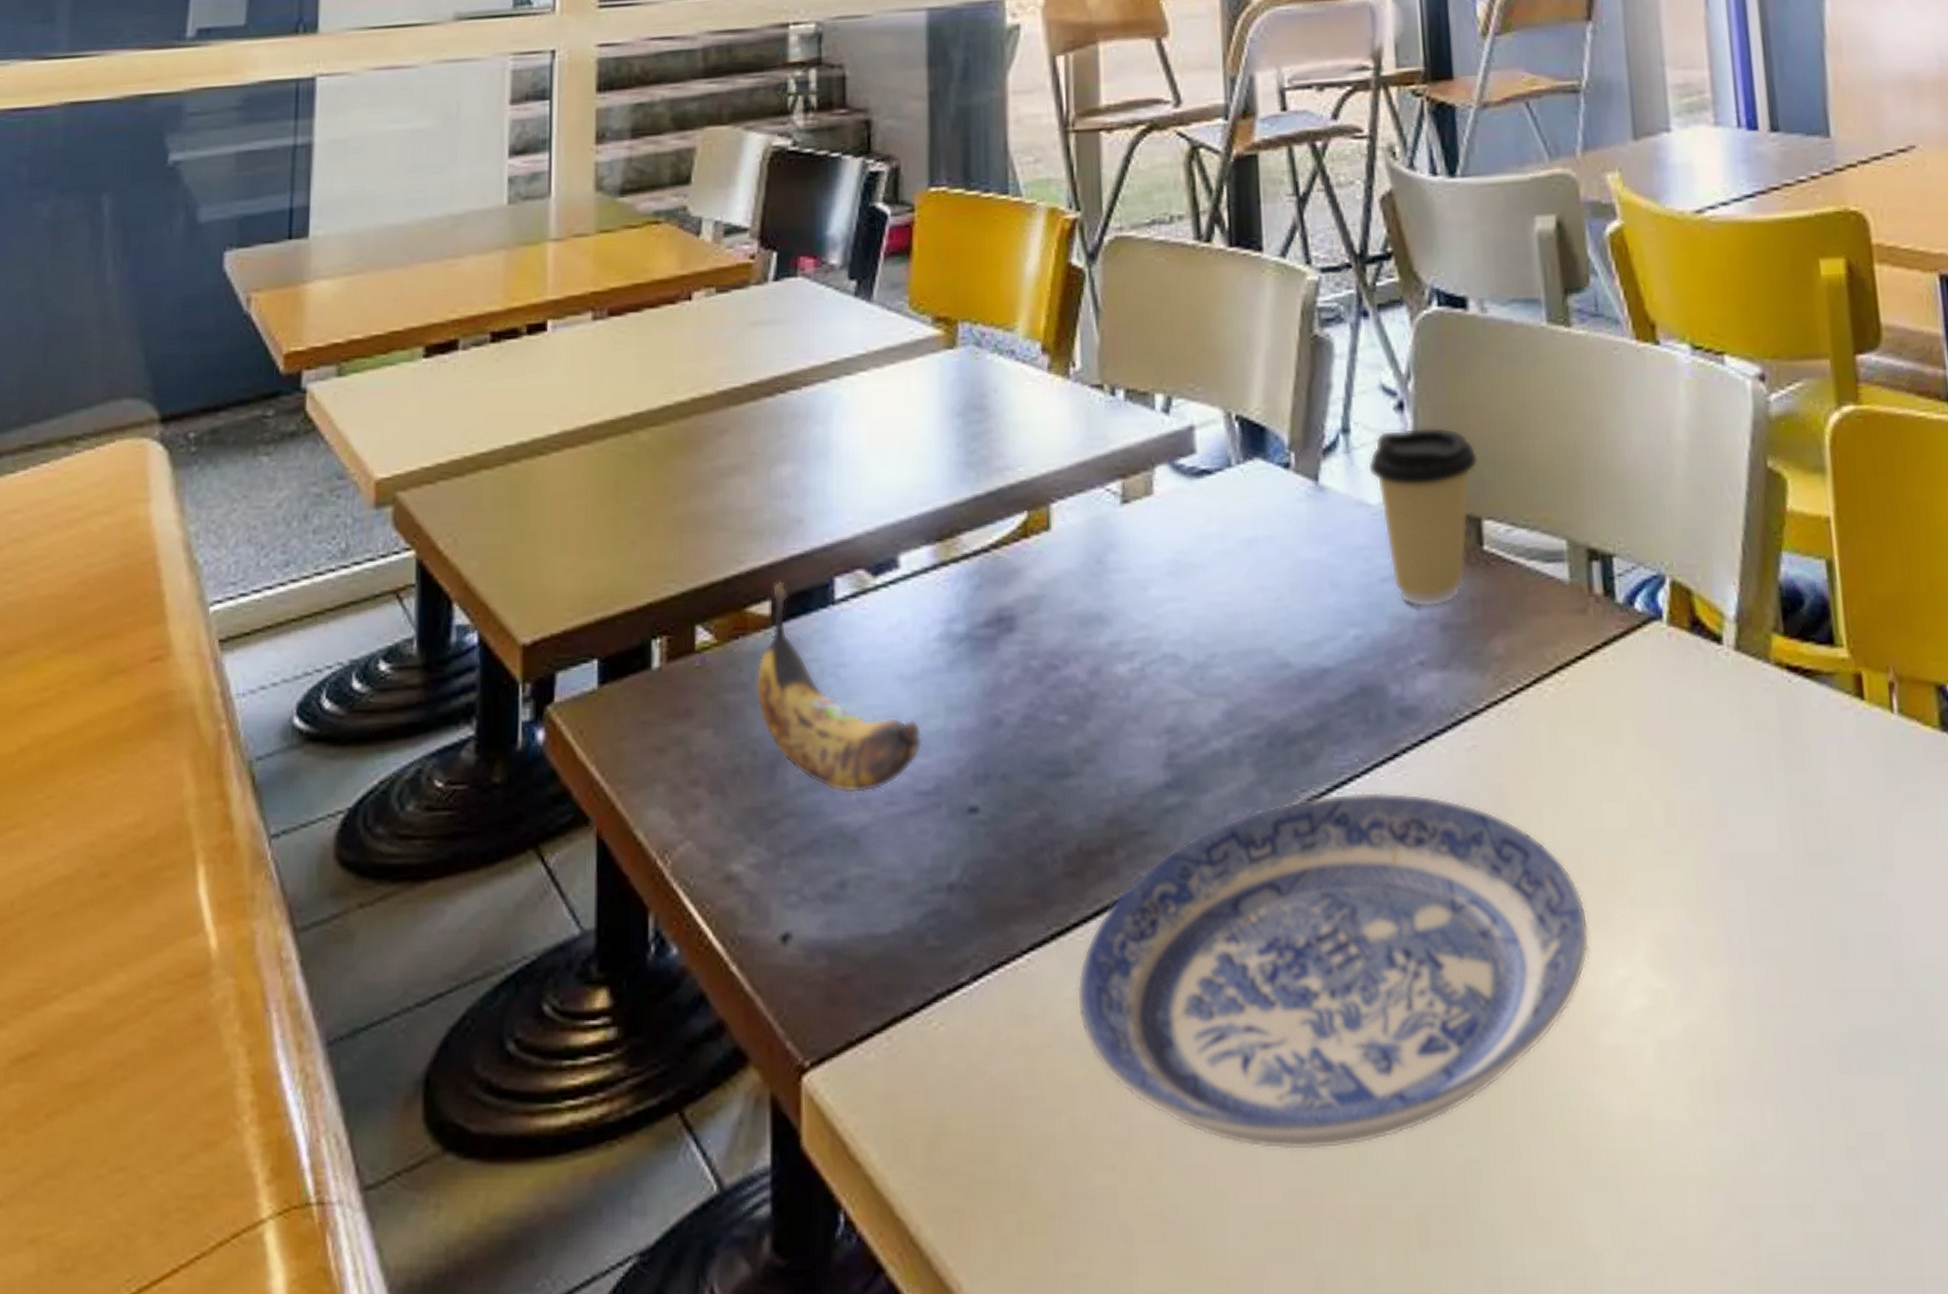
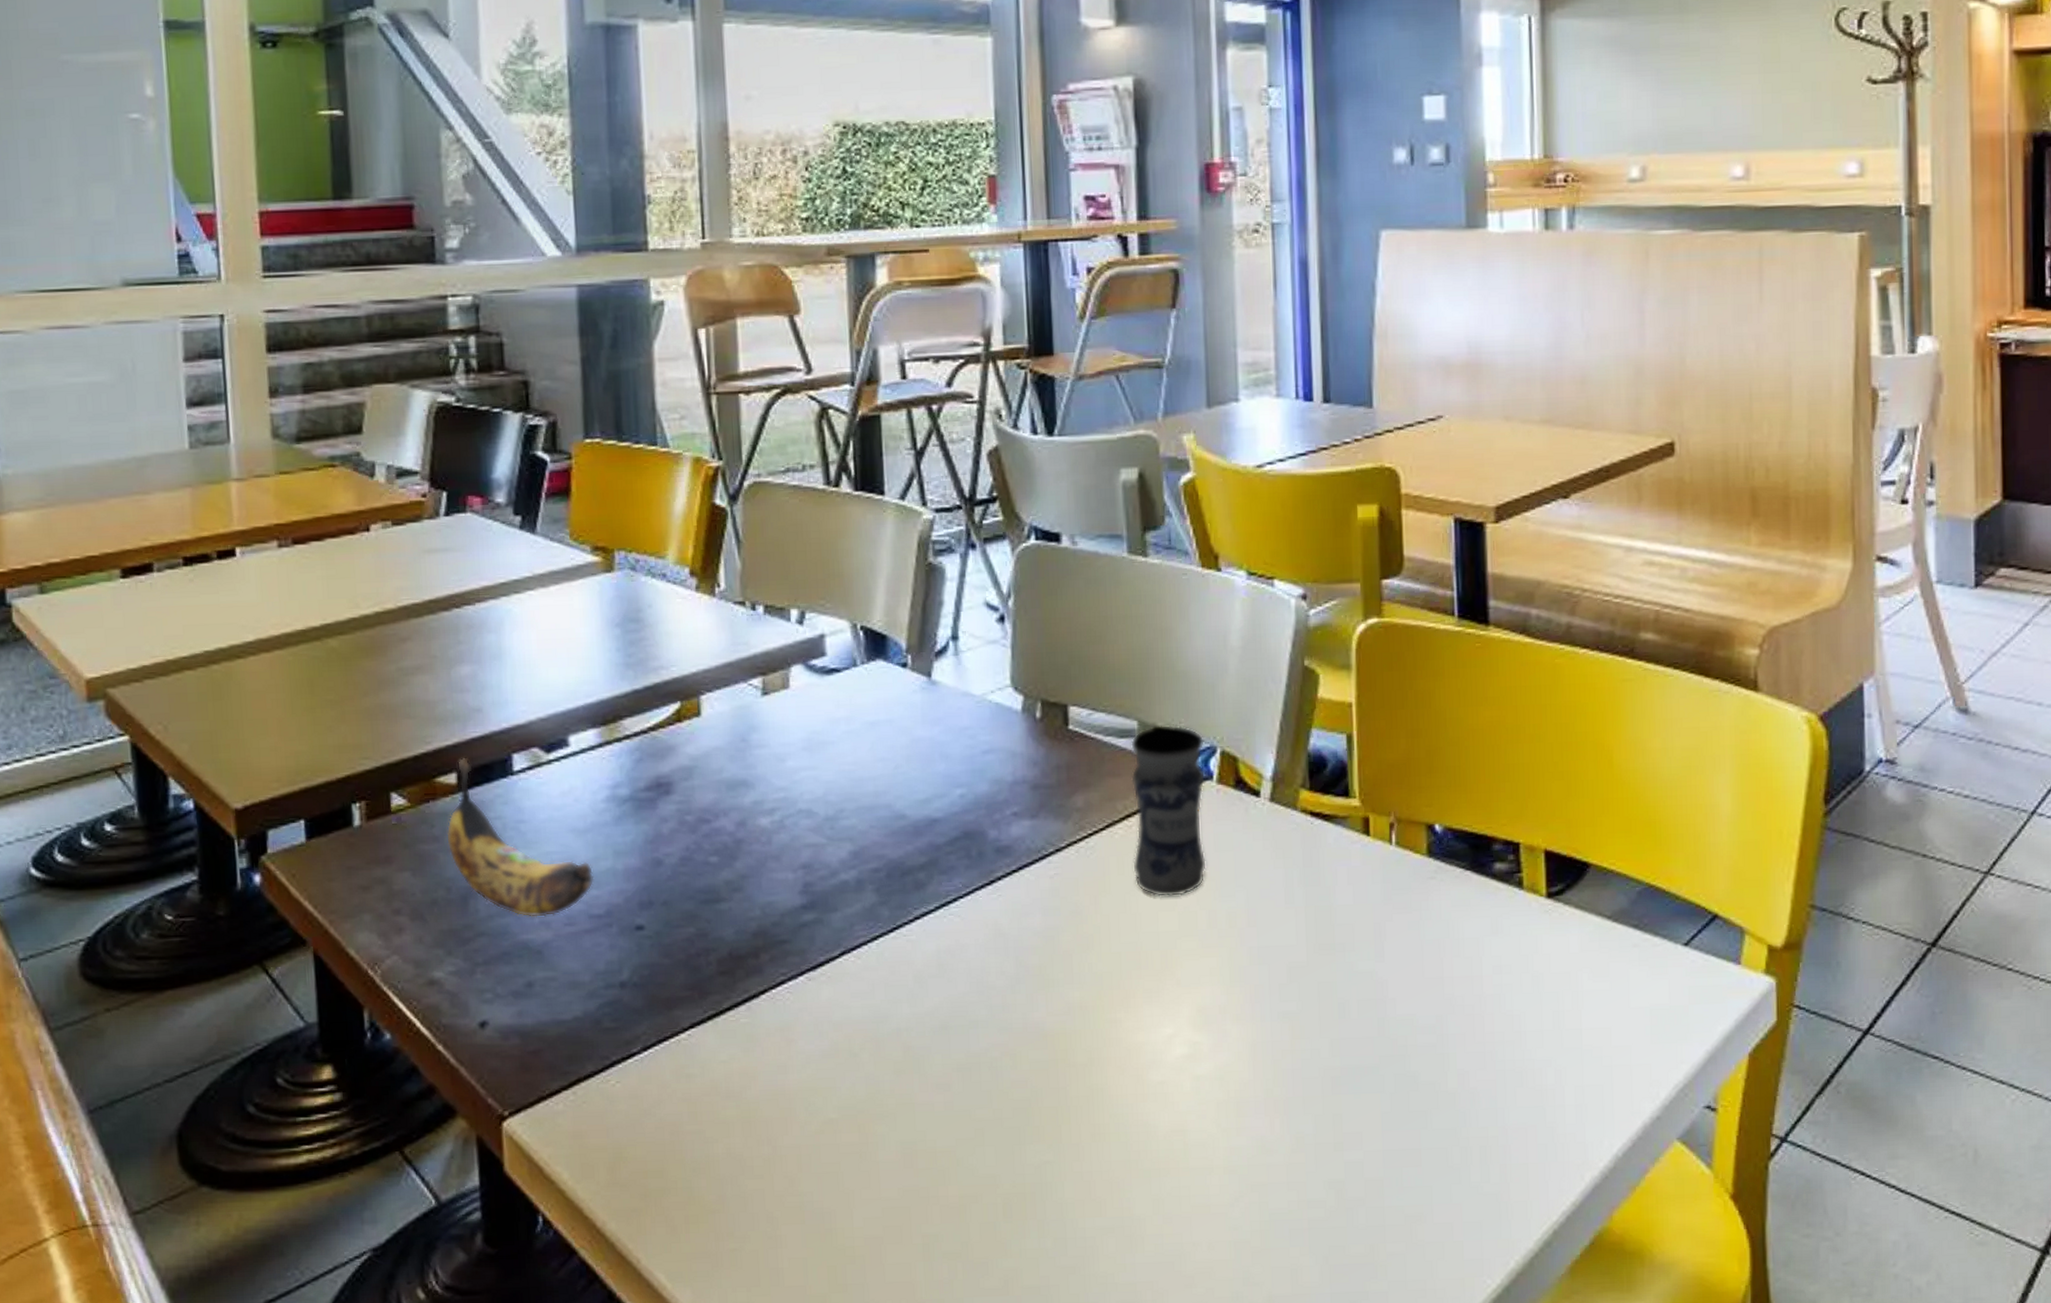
plate: present [1076,792,1590,1150] -> none [729,908,1144,1160]
coffee cup: present [1368,426,1479,608] -> none [974,634,1067,773]
jar: none [1559,546,1660,782] -> present [1131,725,1206,898]

